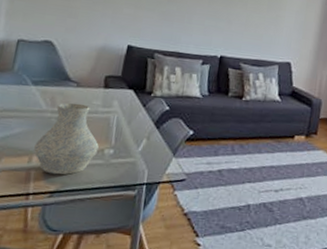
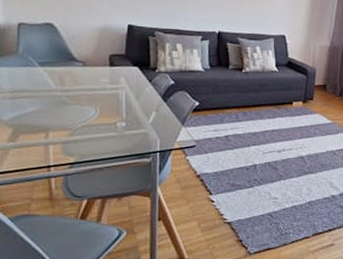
vase: present [33,102,99,175] -> none [48,81,111,148]

